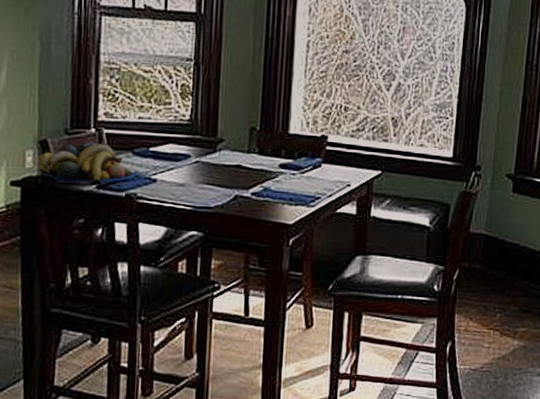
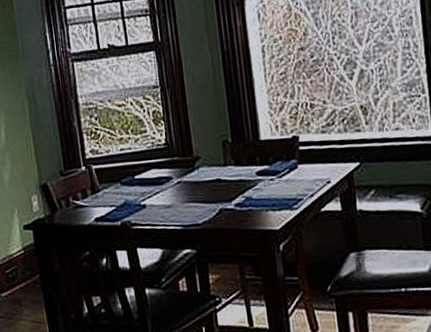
fruit bowl: present [38,140,136,185] -> none [43,178,127,221]

